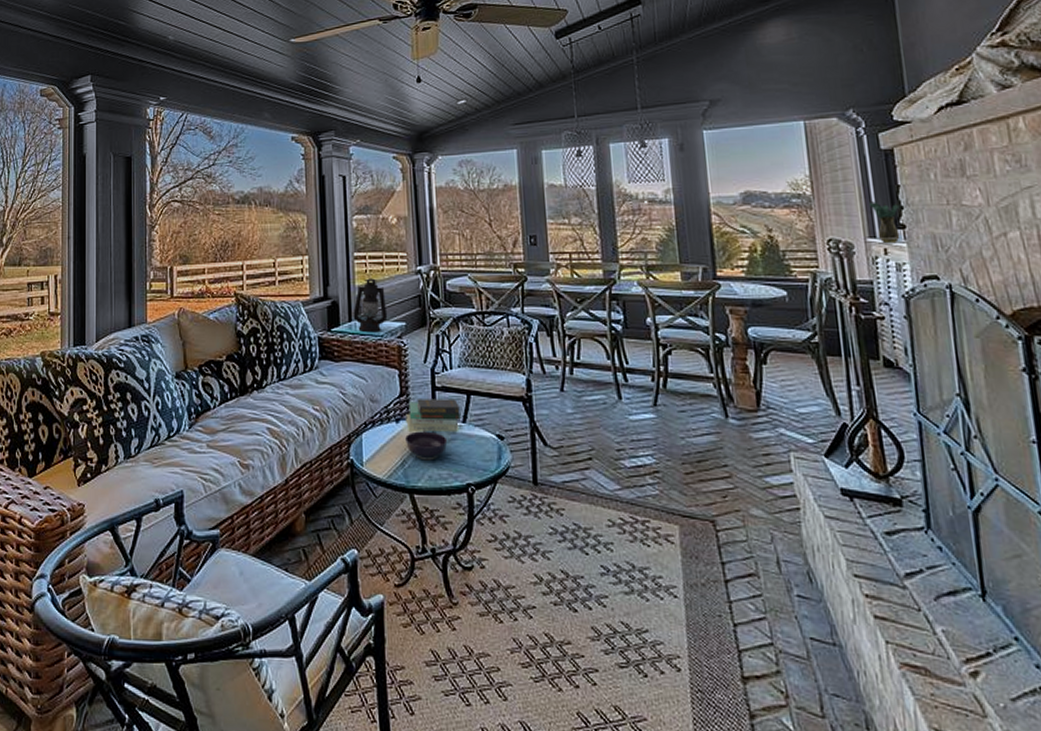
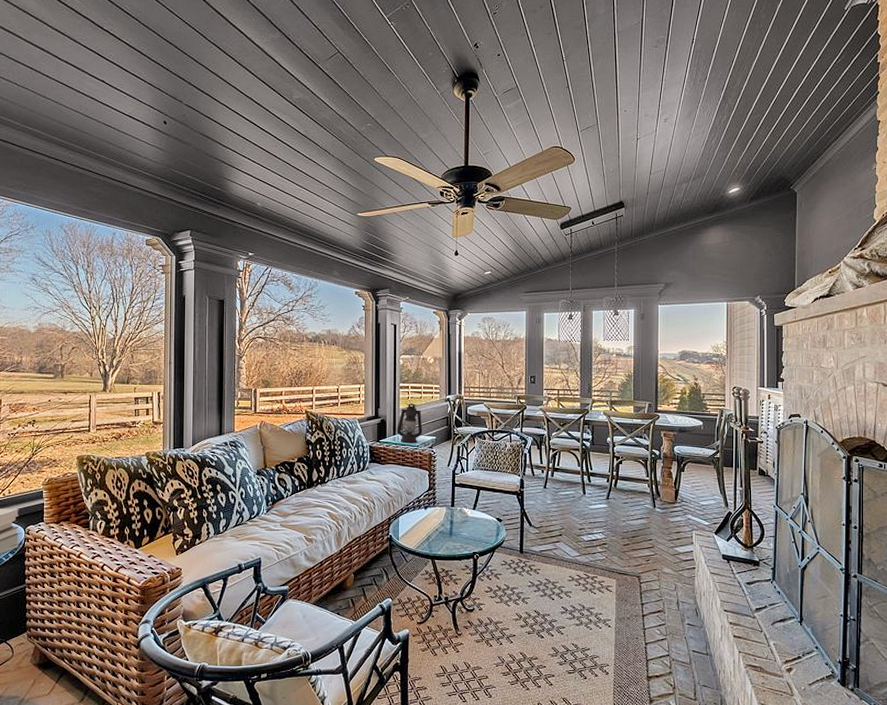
bowl: present [405,431,448,461] -> none [431,515,462,536]
books: present [406,399,460,433] -> none [432,492,472,516]
vase: present [869,200,900,244] -> none [763,361,782,392]

